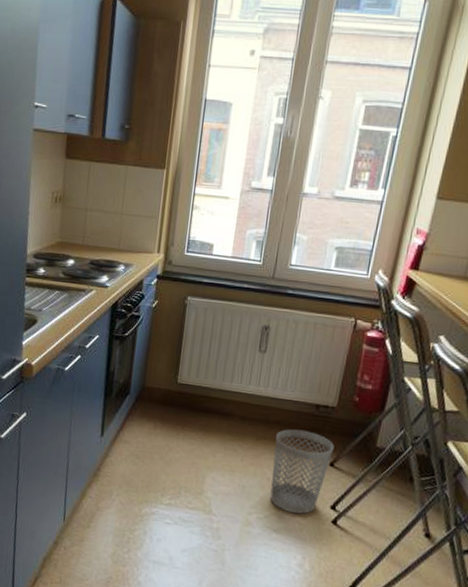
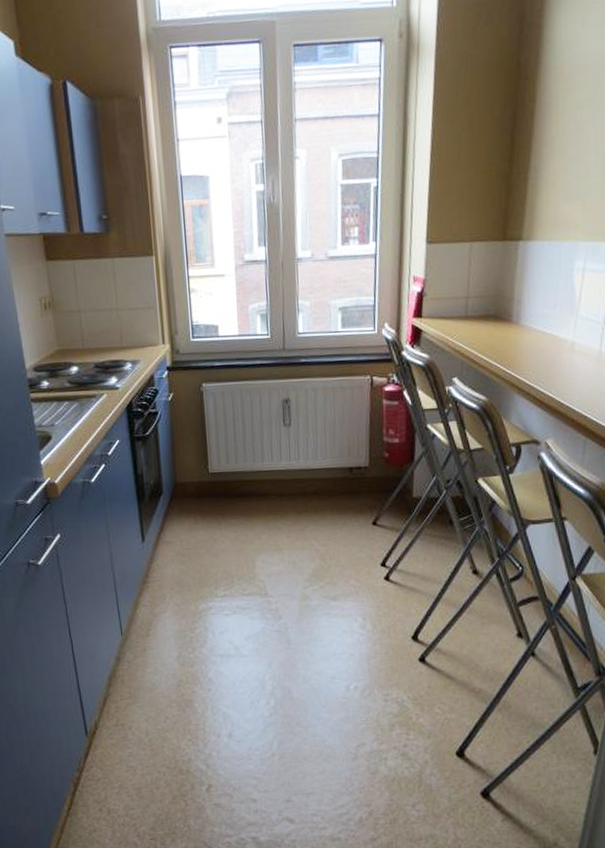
wastebasket: present [270,429,334,514] -> none [317,495,374,578]

